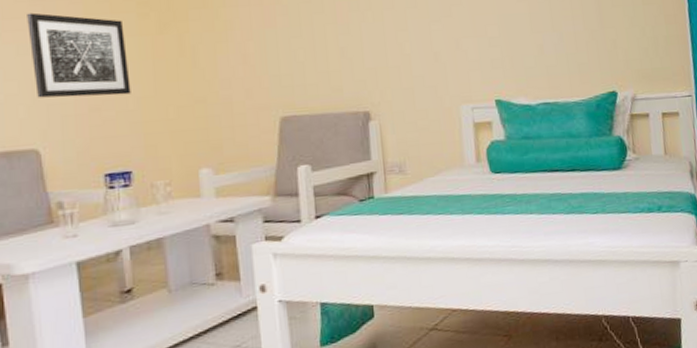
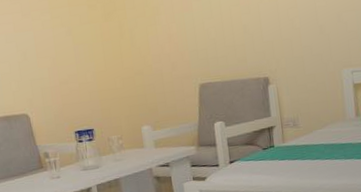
wall art: present [27,12,131,98] -> none [10,9,88,75]

